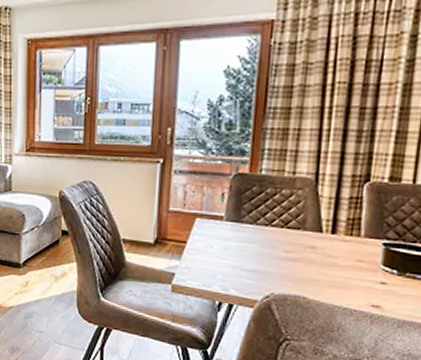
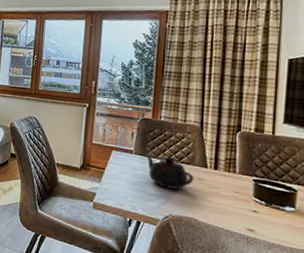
teapot: none [240,220,304,262] -> present [145,155,194,190]

